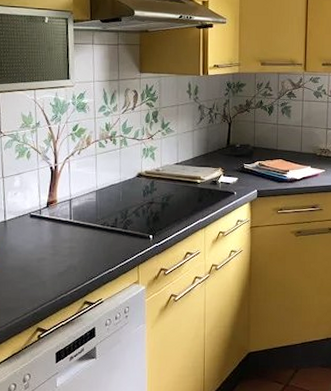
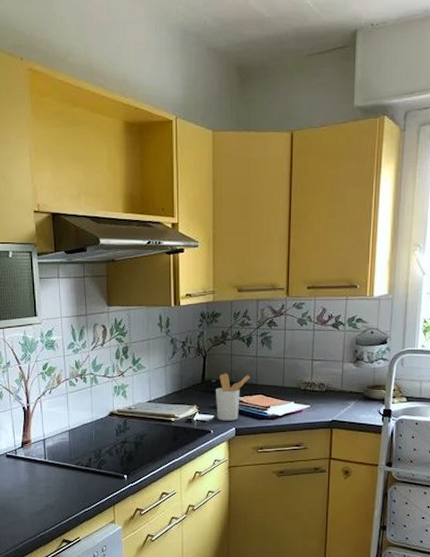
utensil holder: none [240,138,272,183] -> present [216,373,251,421]

